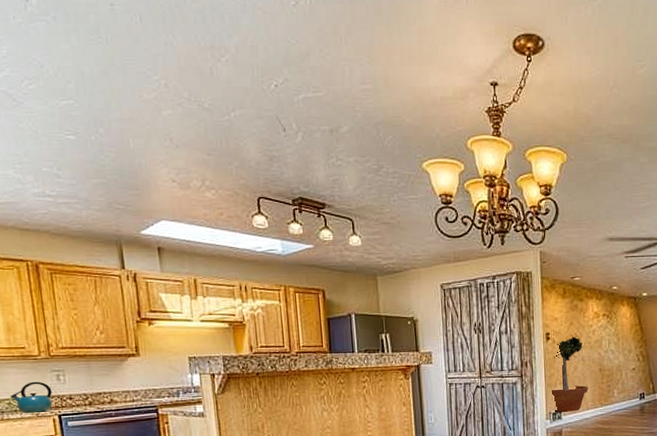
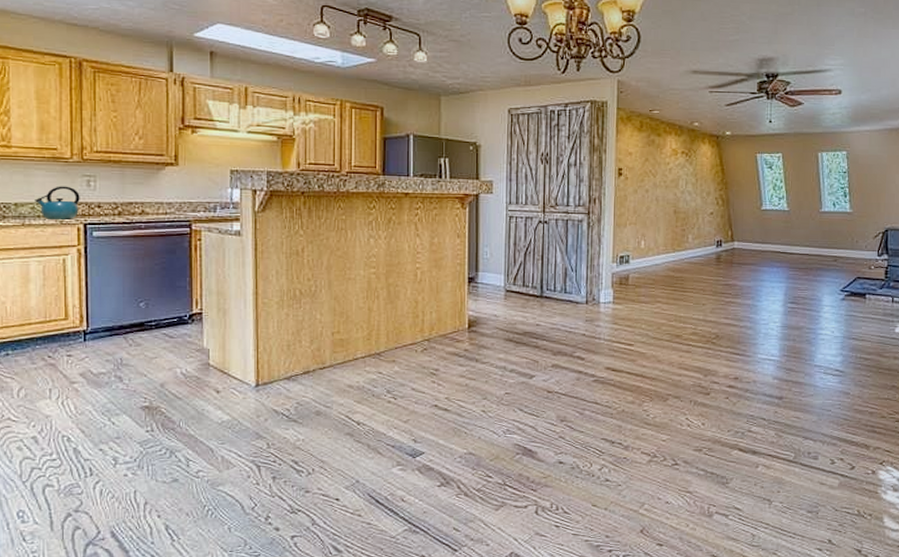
potted tree: present [552,335,589,412] -> none [620,173,661,256]

